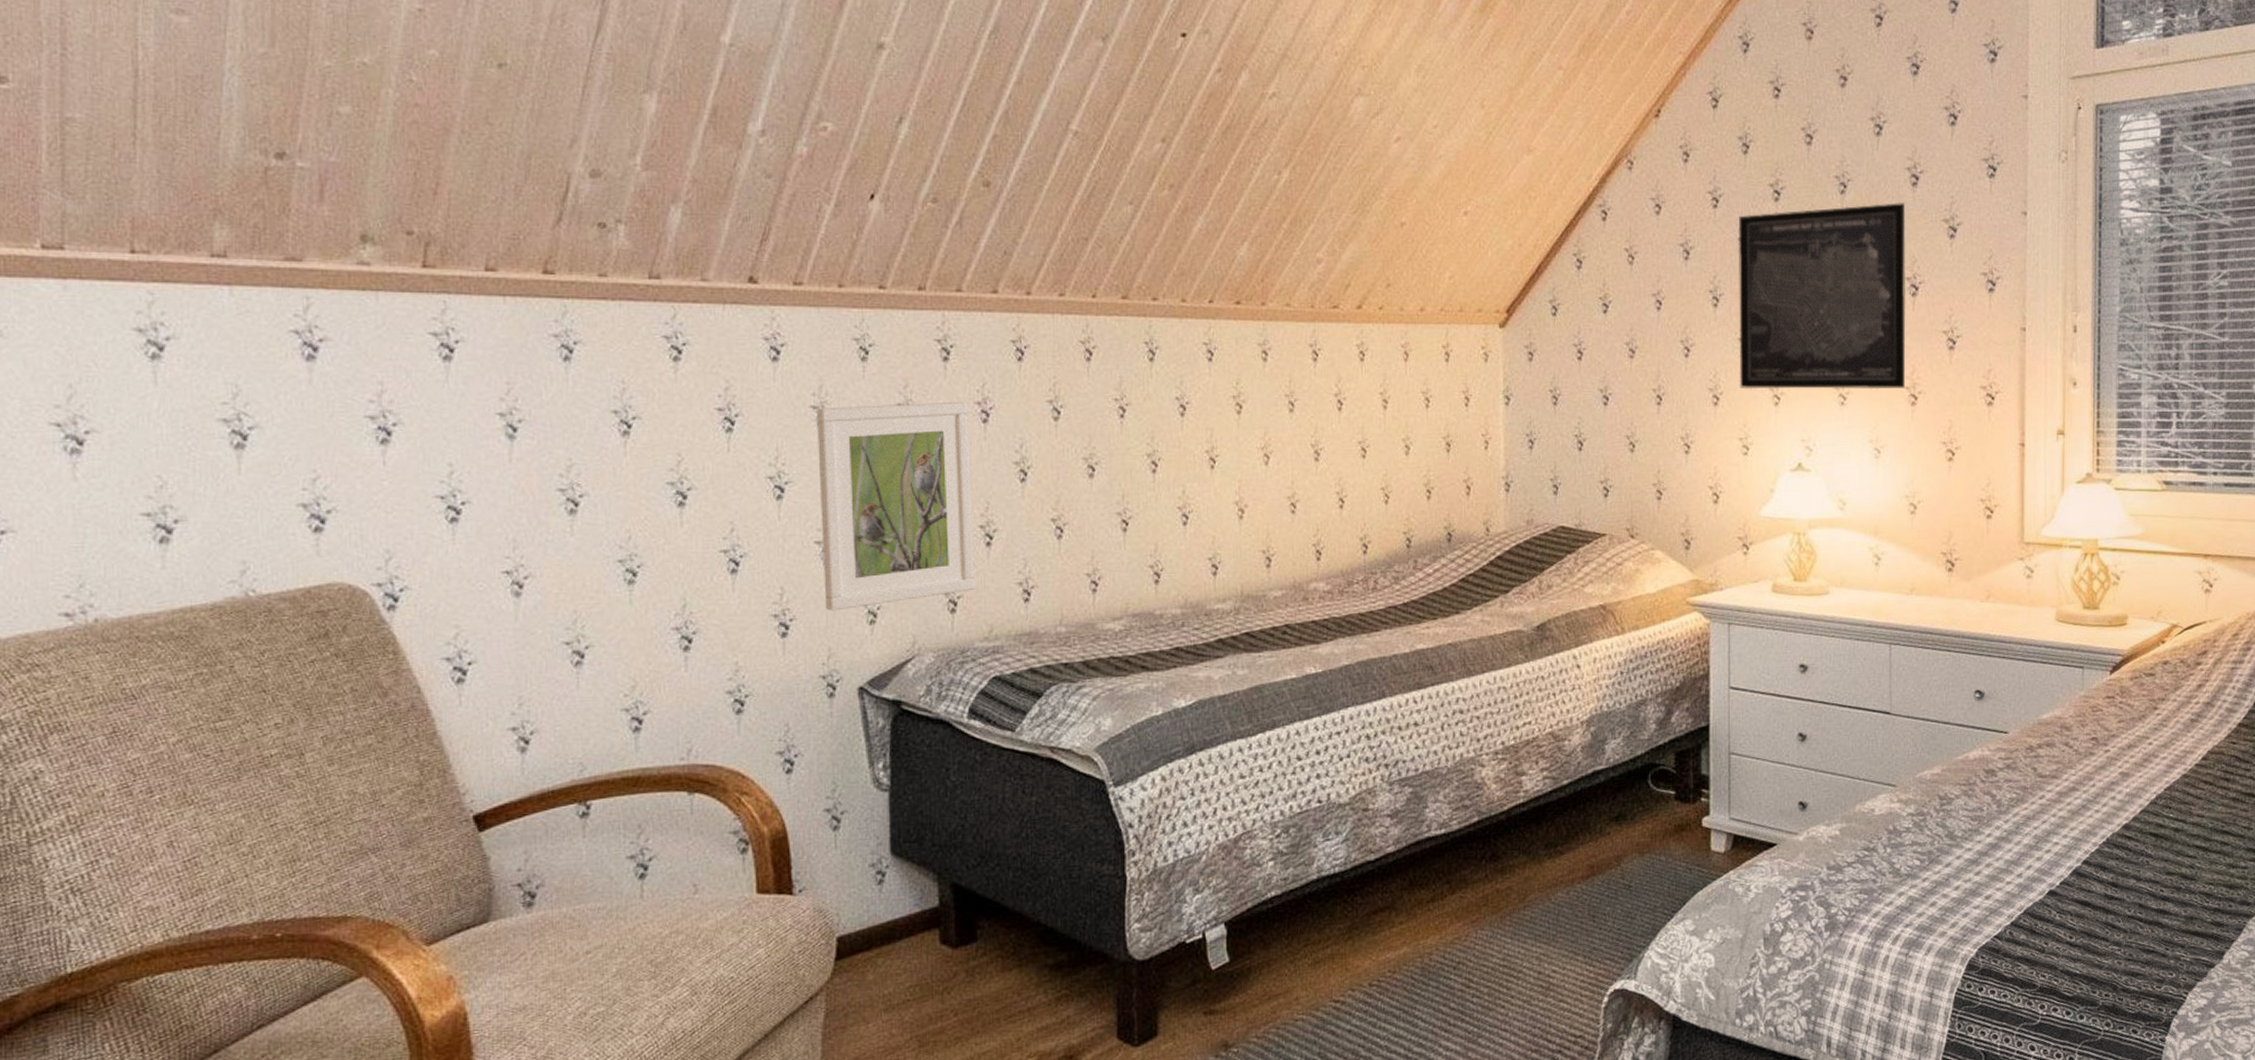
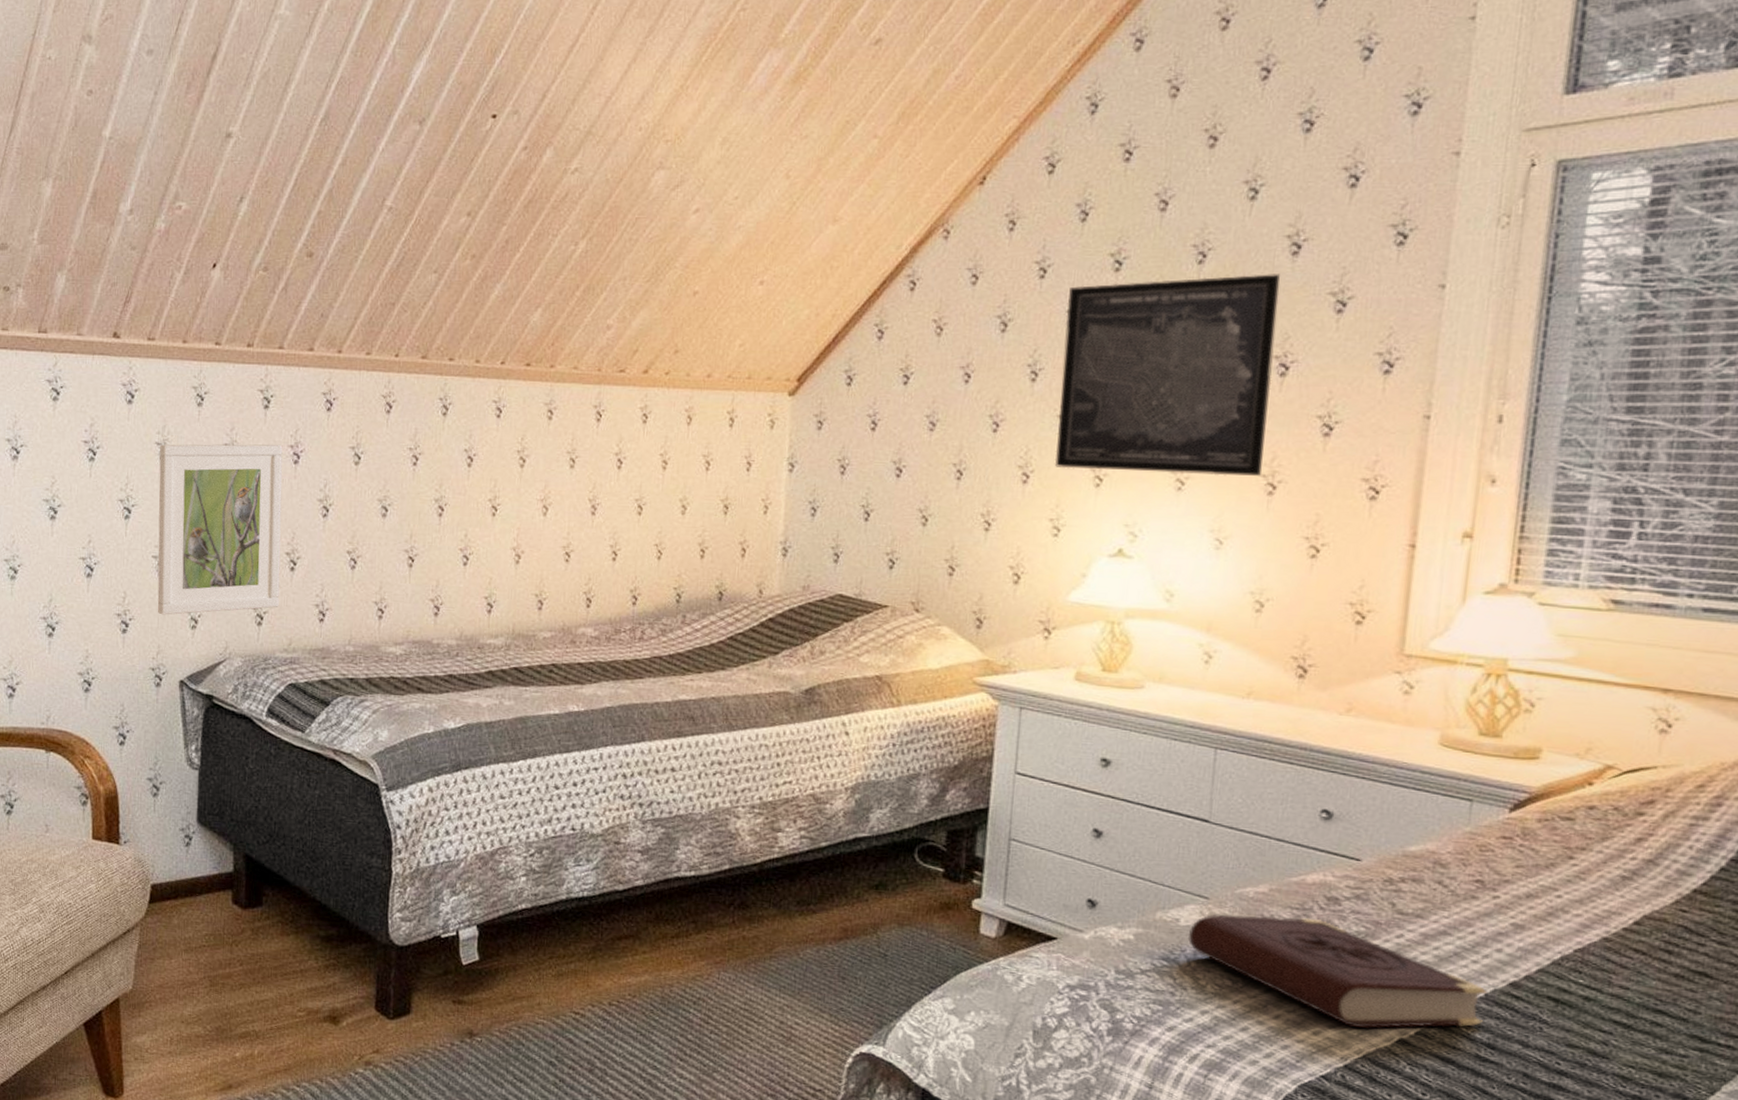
book: none [1882,791,2108,886] -> present [1187,914,1488,1029]

